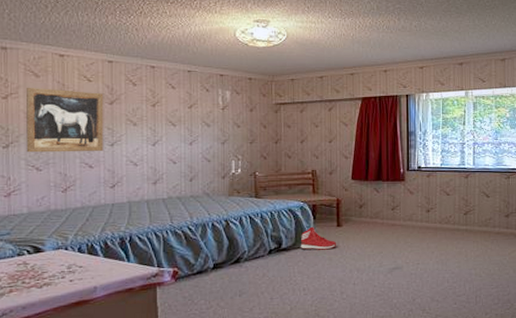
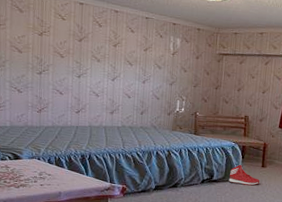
wall art: present [26,87,104,153] -> none [10,20,74,81]

